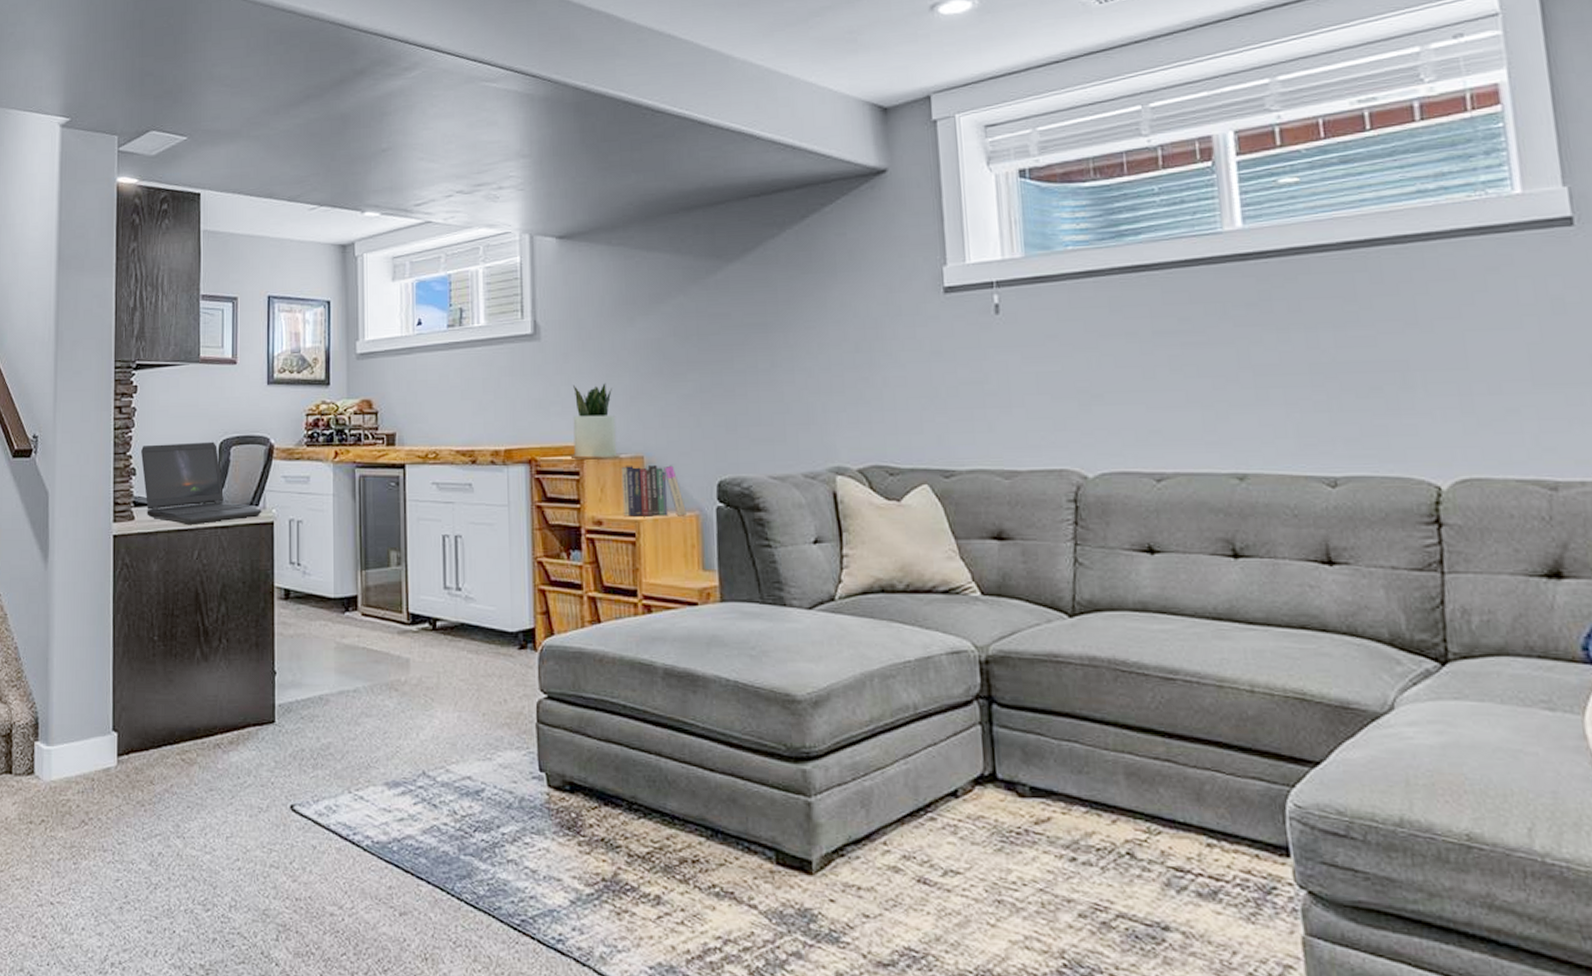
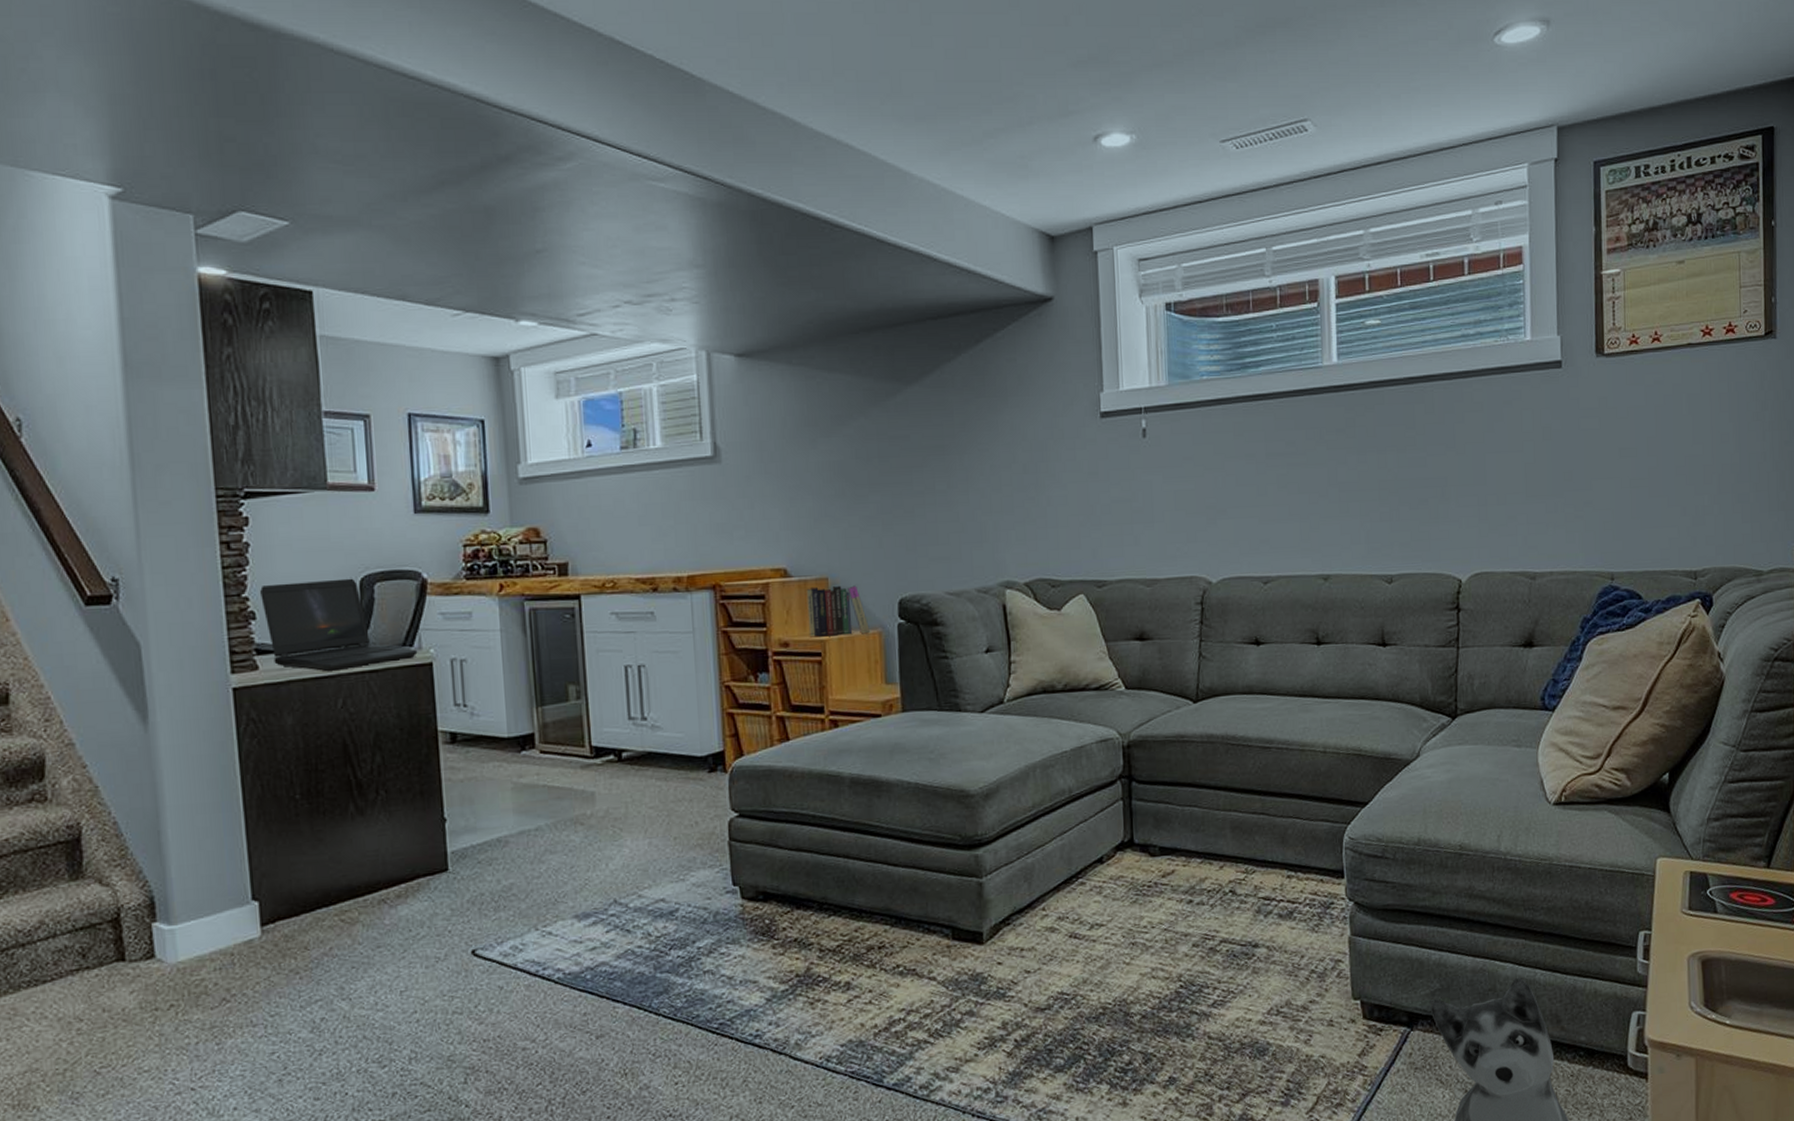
planter: present [570,382,622,461] -> none [755,505,807,584]

